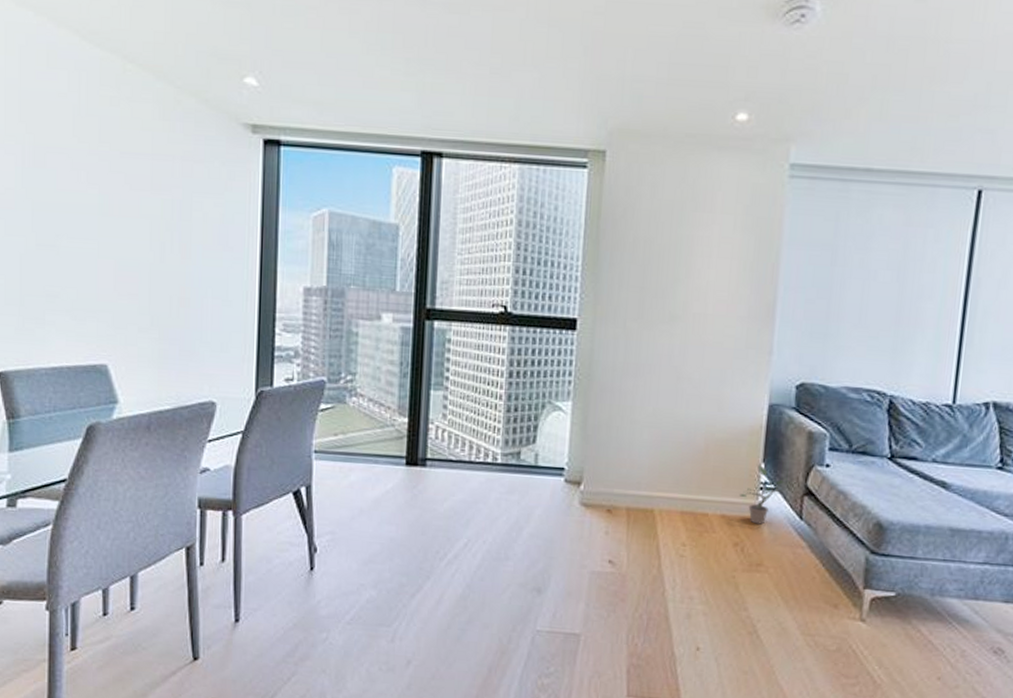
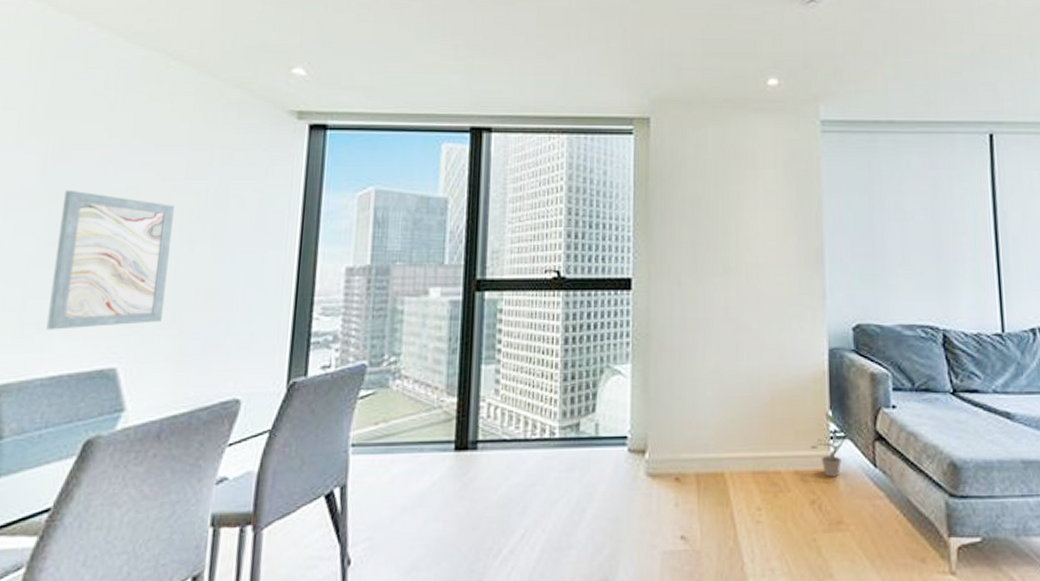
wall art: none [44,193,144,326] -> present [46,190,175,330]

